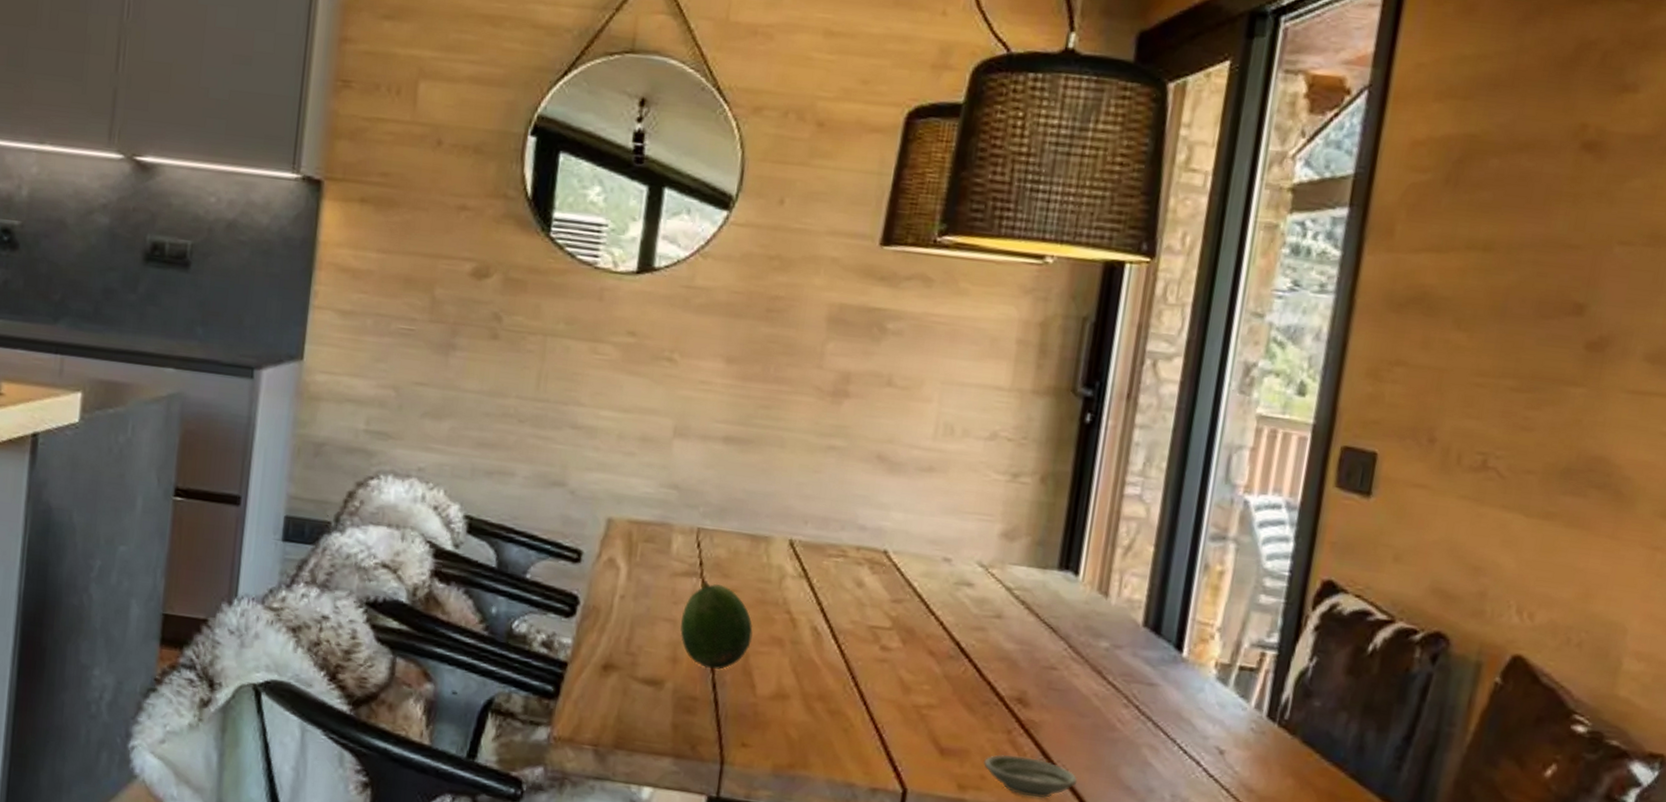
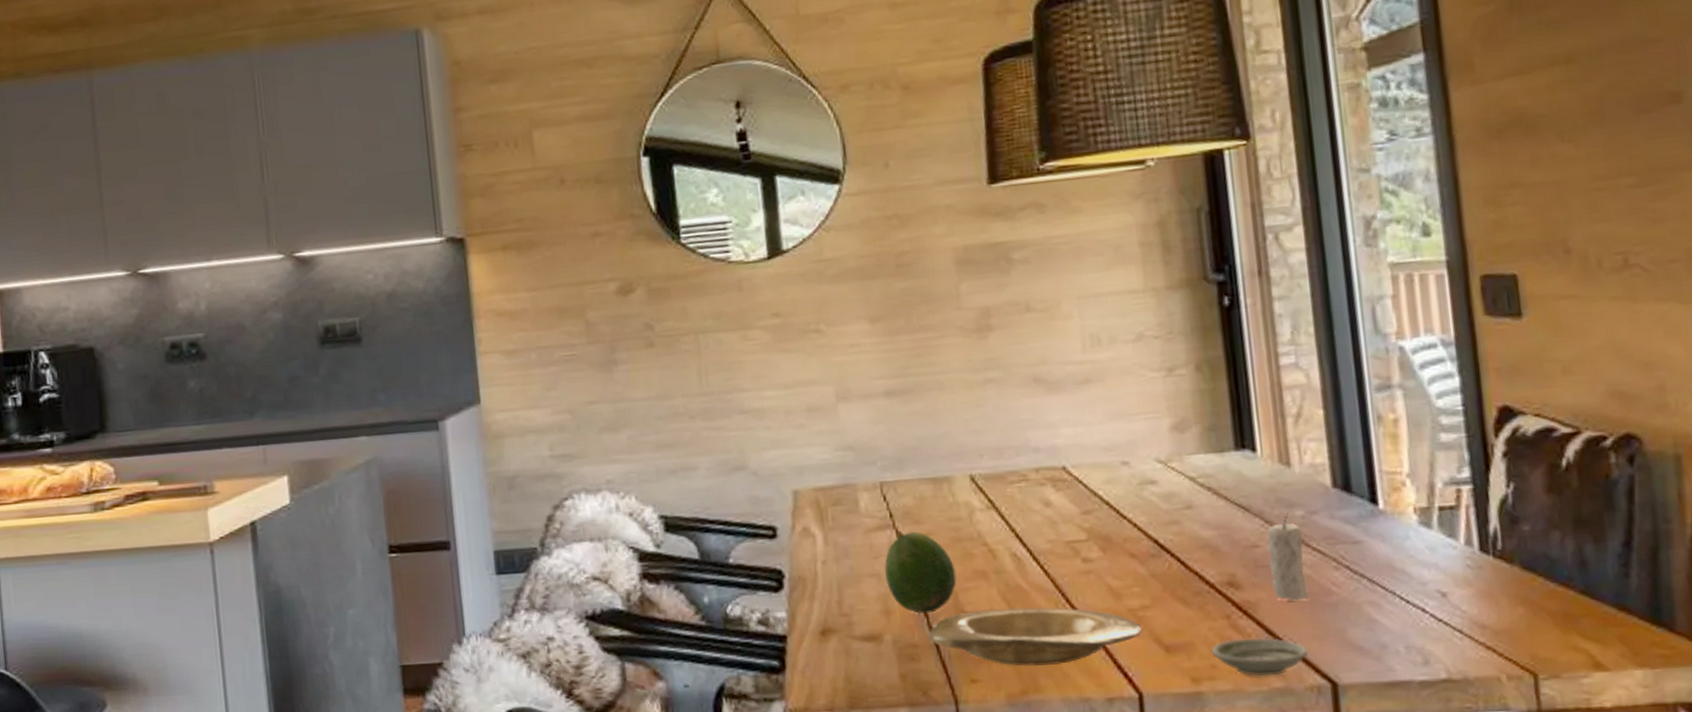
plate: none [708,675,923,747] -> present [927,607,1143,667]
candle: none [1059,642,1103,730] -> present [1266,512,1309,601]

